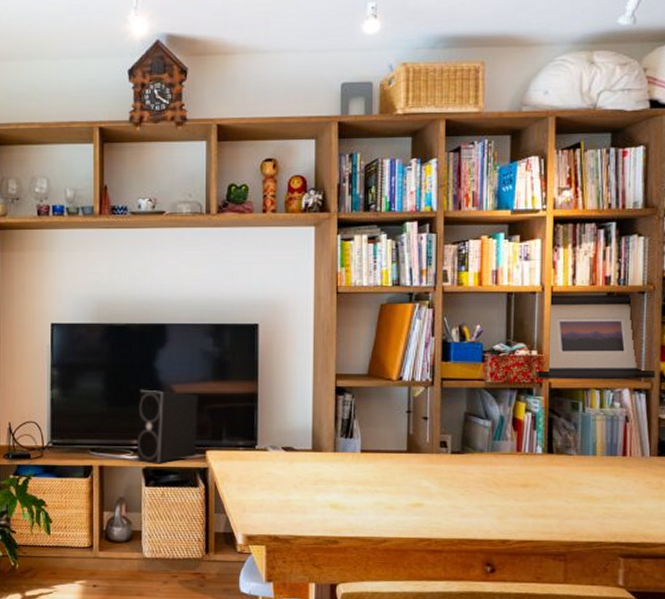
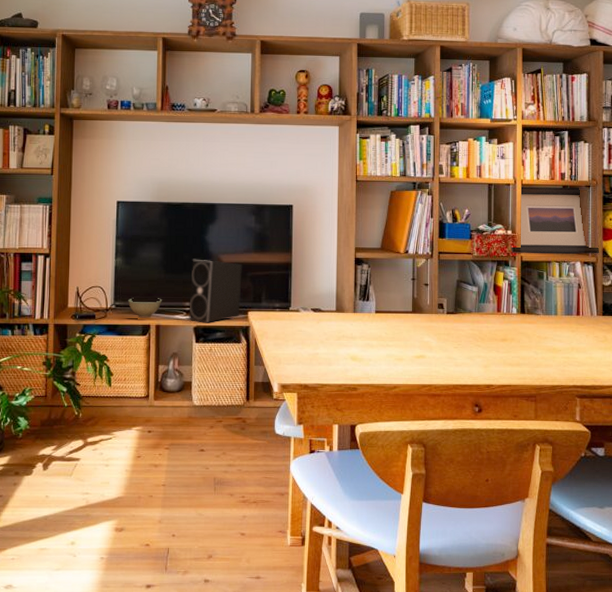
bowl: none [66,435,105,458] -> present [127,298,162,318]

